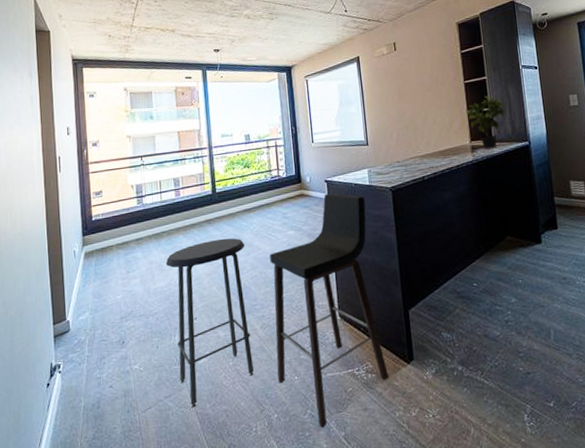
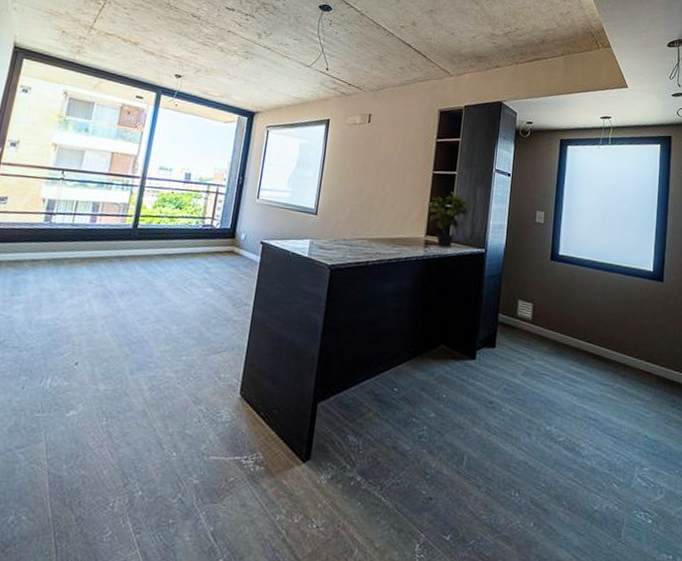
bar stool: present [165,238,254,408] -> none [39,279,155,466]
bar stool: present [270,193,388,428] -> none [152,256,299,517]

